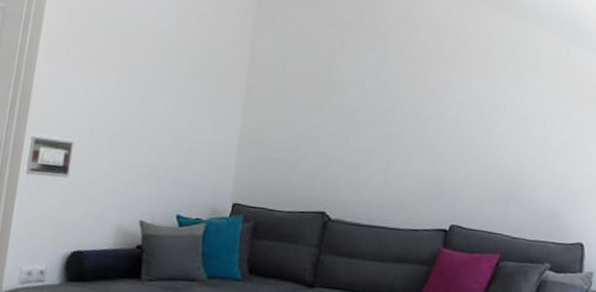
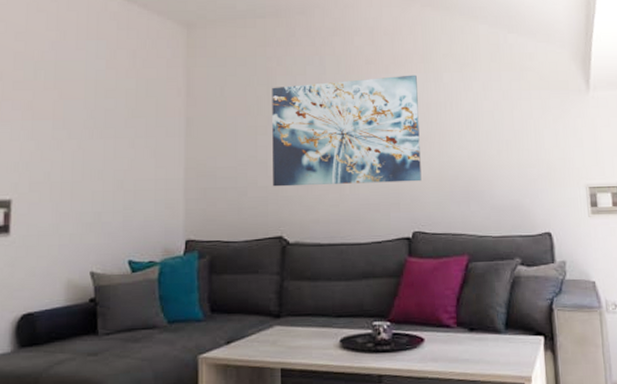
wall art: none [322,68,476,178] -> present [272,75,422,187]

